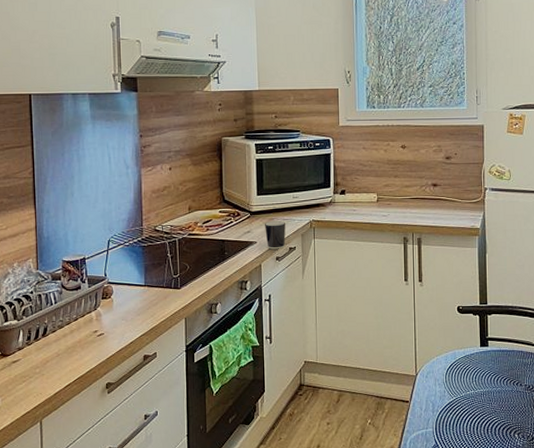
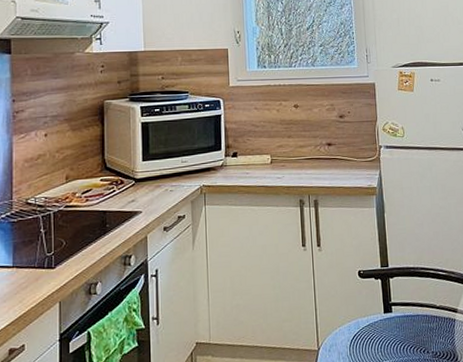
mug: present [264,221,286,250] -> none [150,188,174,219]

